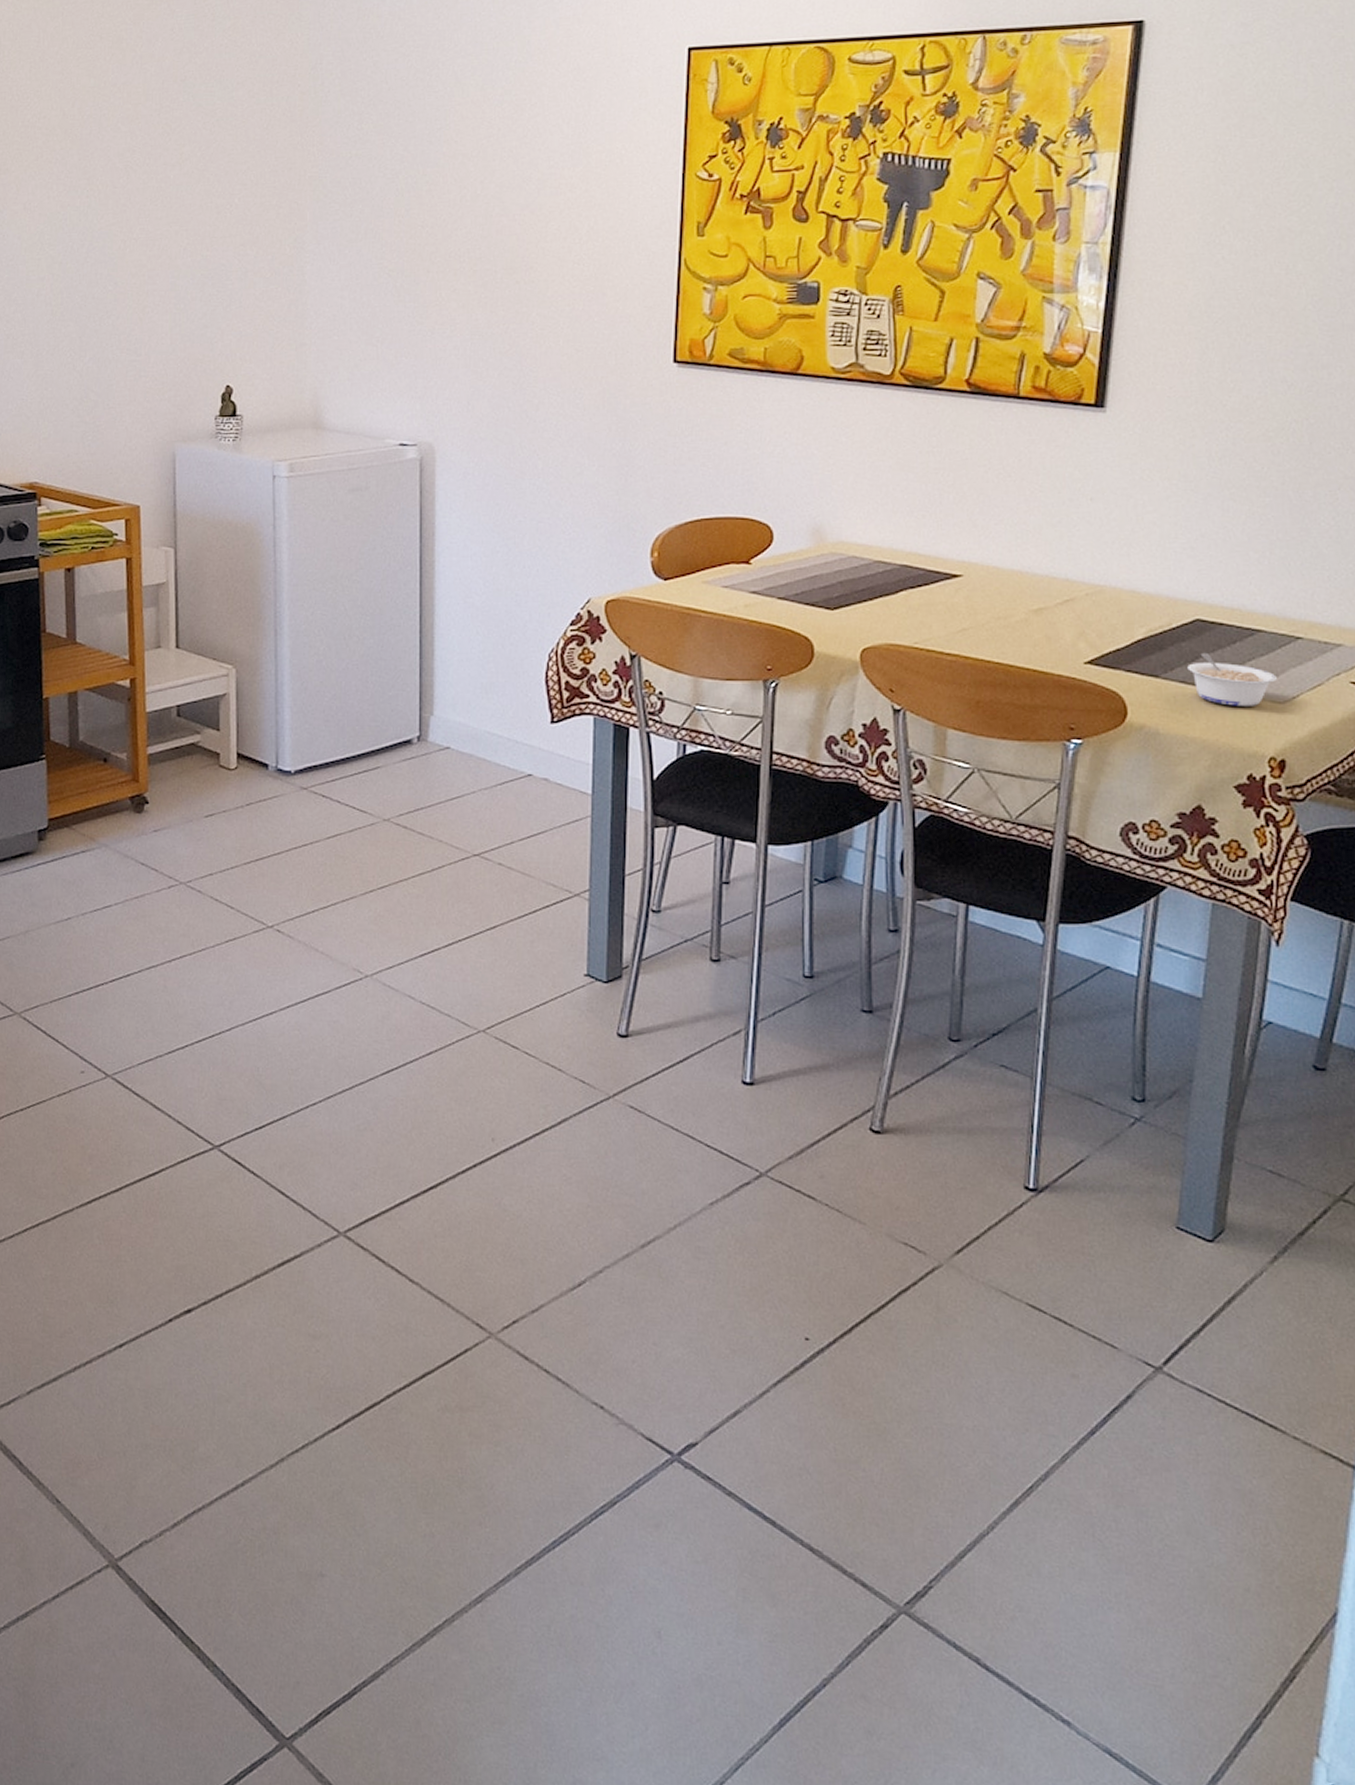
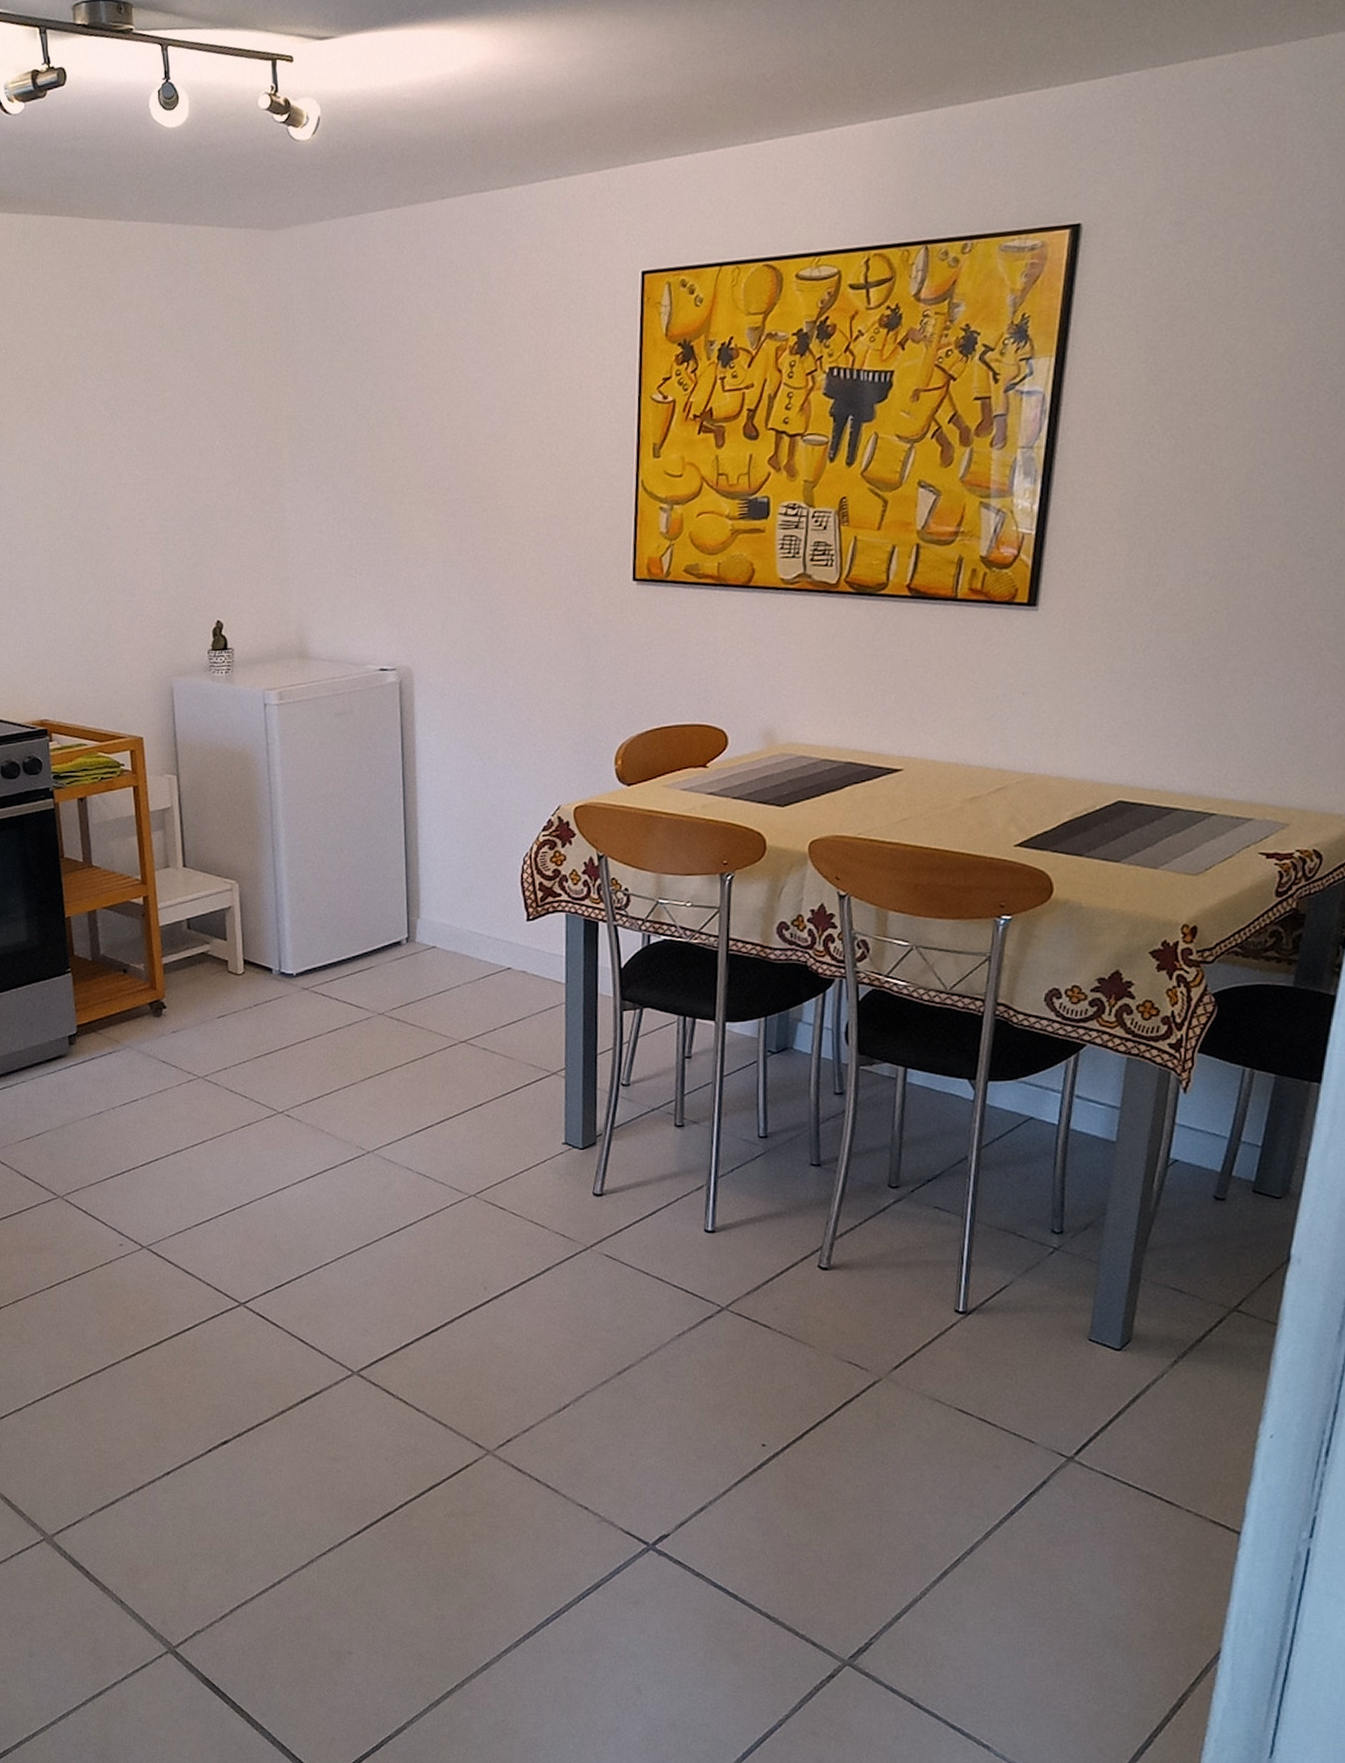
legume: present [1187,652,1277,706] -> none [1109,831,1191,879]

